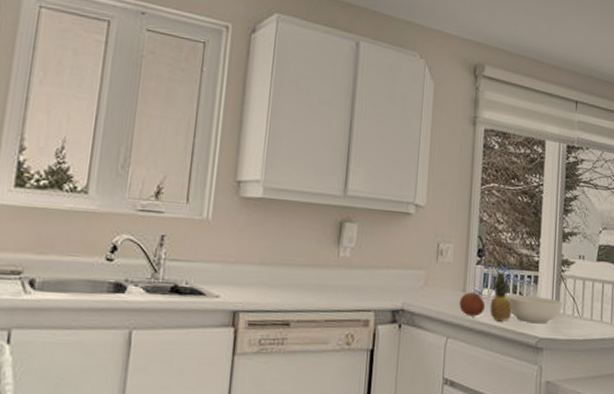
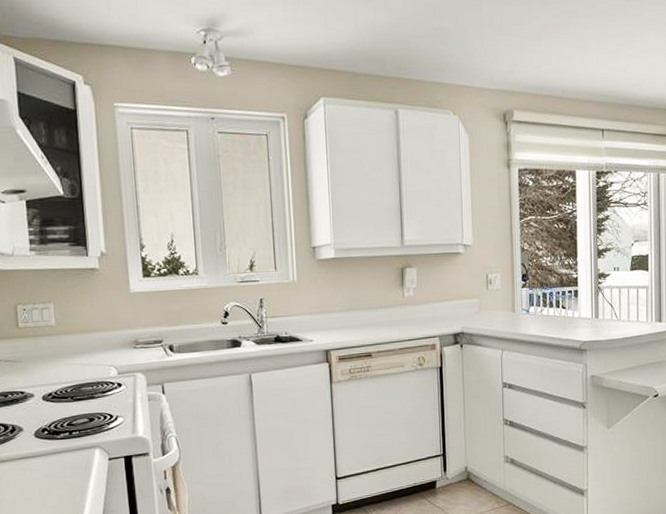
fruit: present [459,292,486,317] -> none [510,311,533,331]
fruit: present [489,270,512,322] -> none [537,289,557,332]
bowl: present [505,294,563,324] -> none [549,307,602,330]

